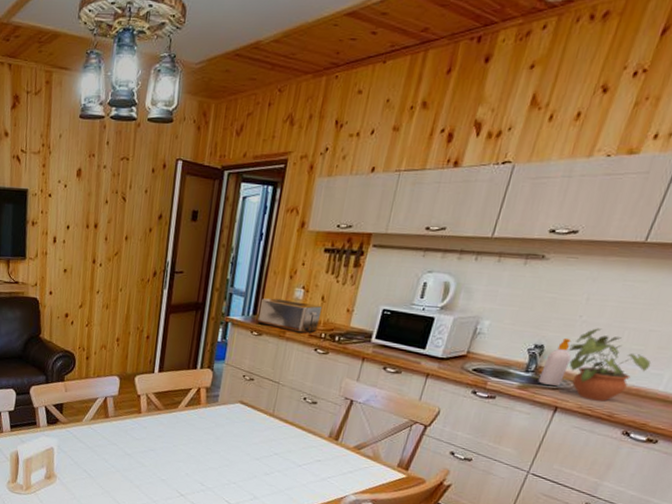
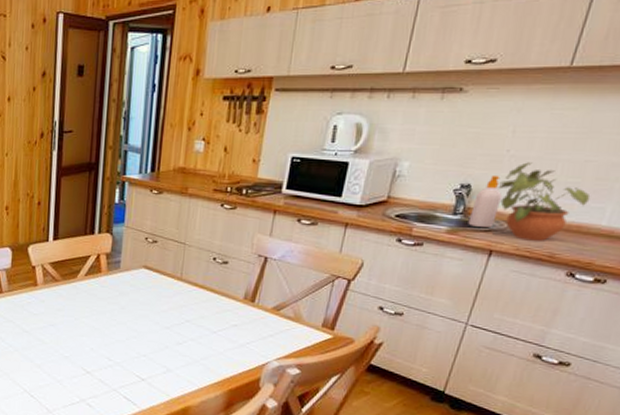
toaster: present [257,298,323,334] -> none [156,153,226,189]

